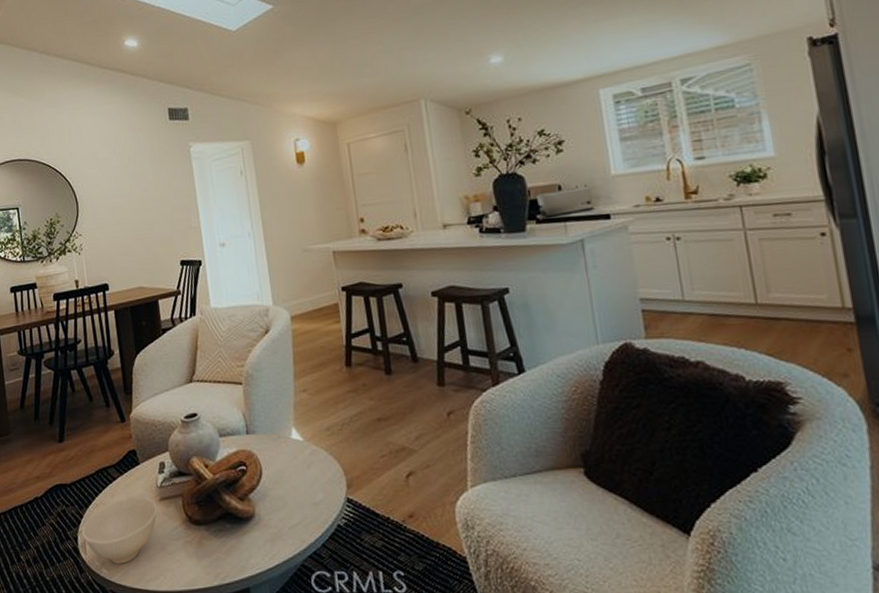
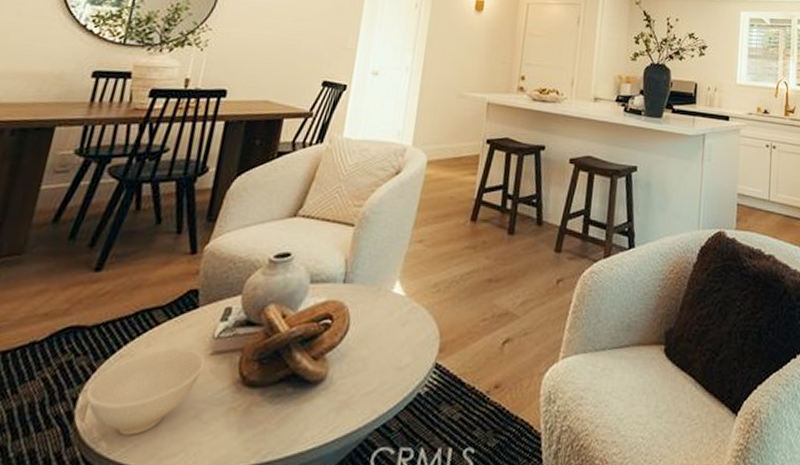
toaster: present [536,186,595,218] -> none [676,87,720,111]

